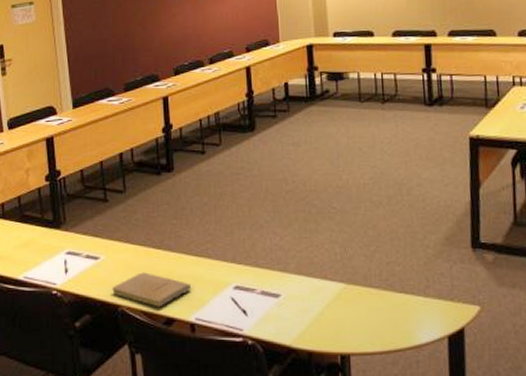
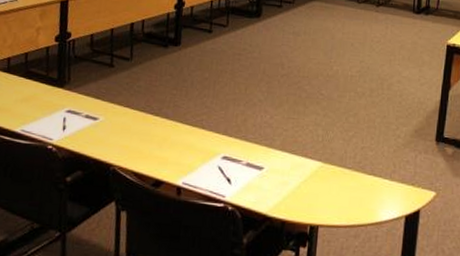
book: present [111,272,192,307] -> none [105,136,183,170]

